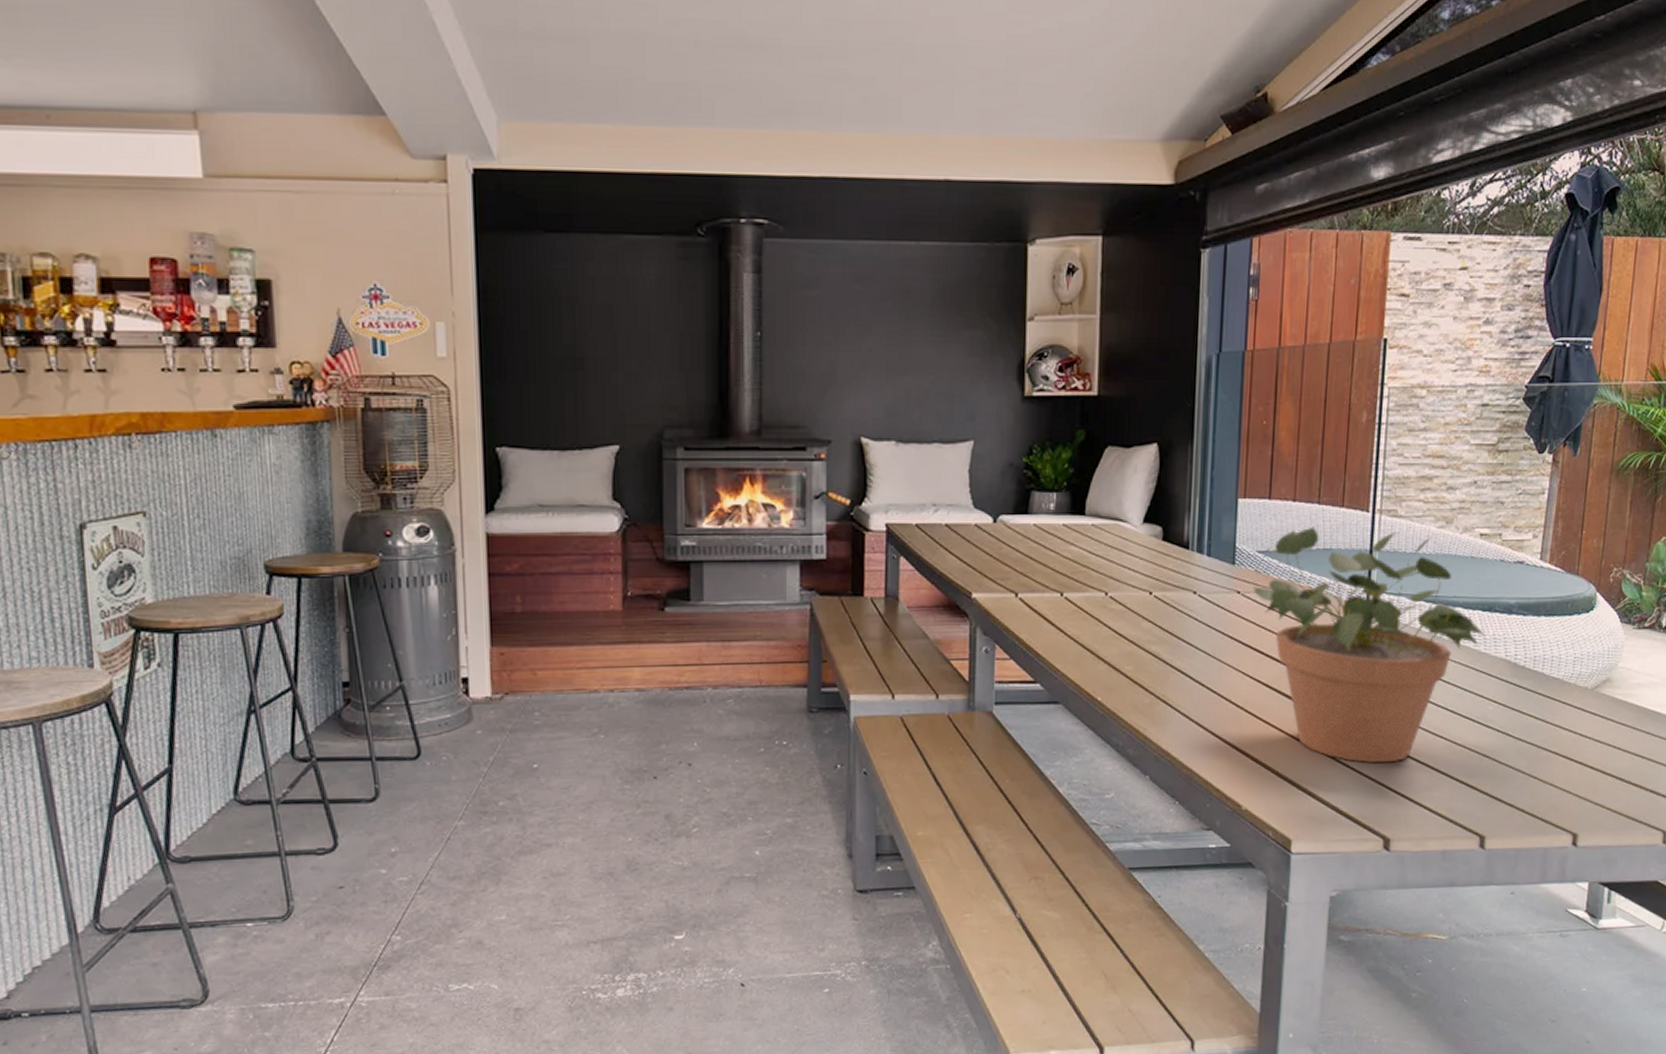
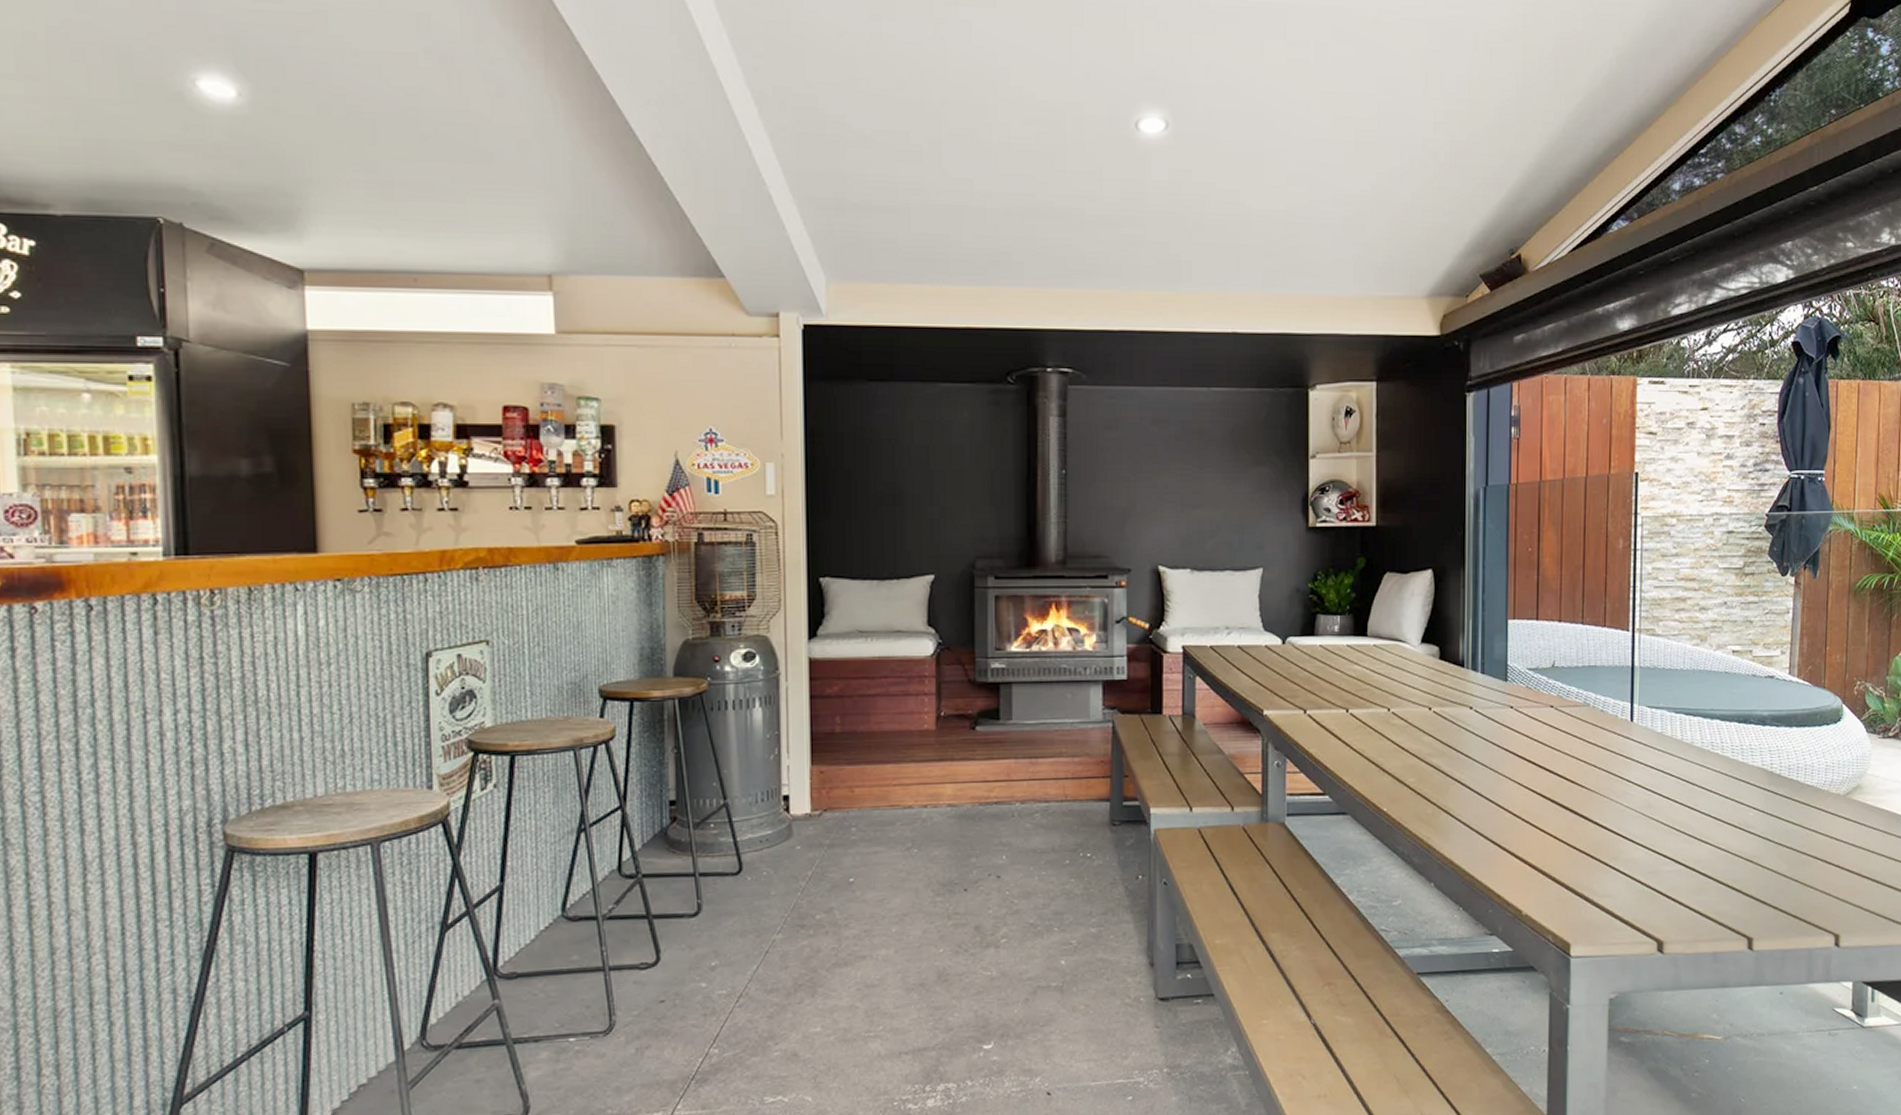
potted plant: present [1253,526,1485,764] -> none [1525,645,1742,869]

